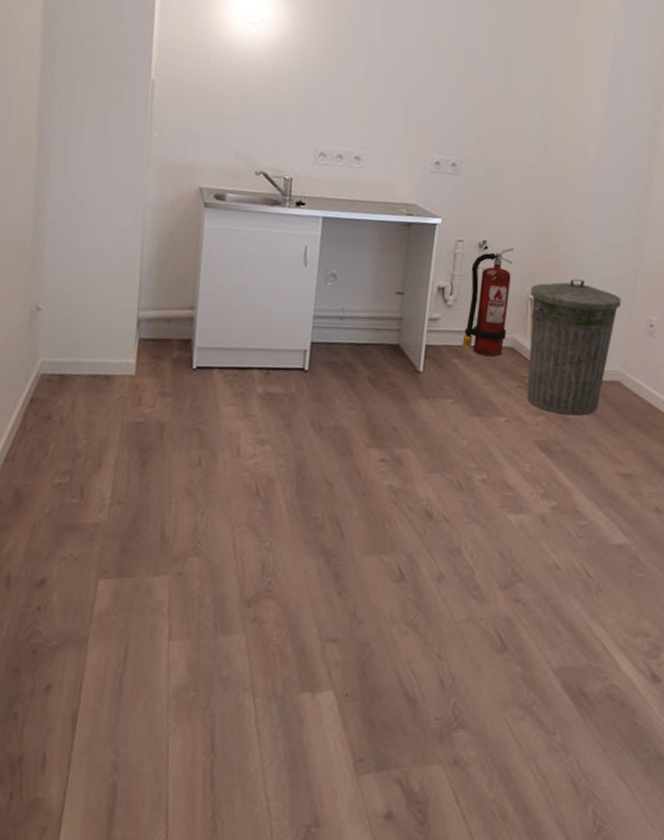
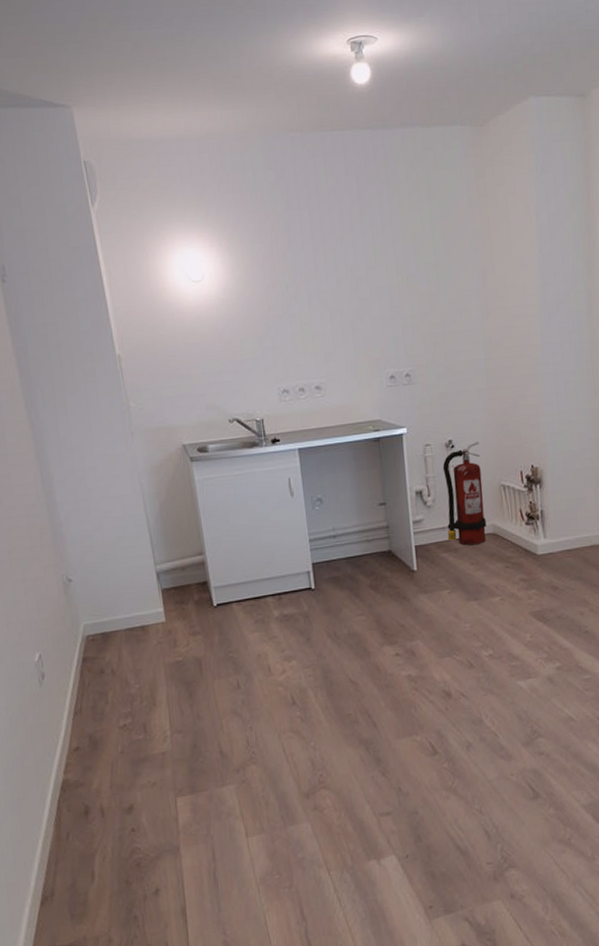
trash can: present [527,279,622,415] -> none [501,458,588,584]

